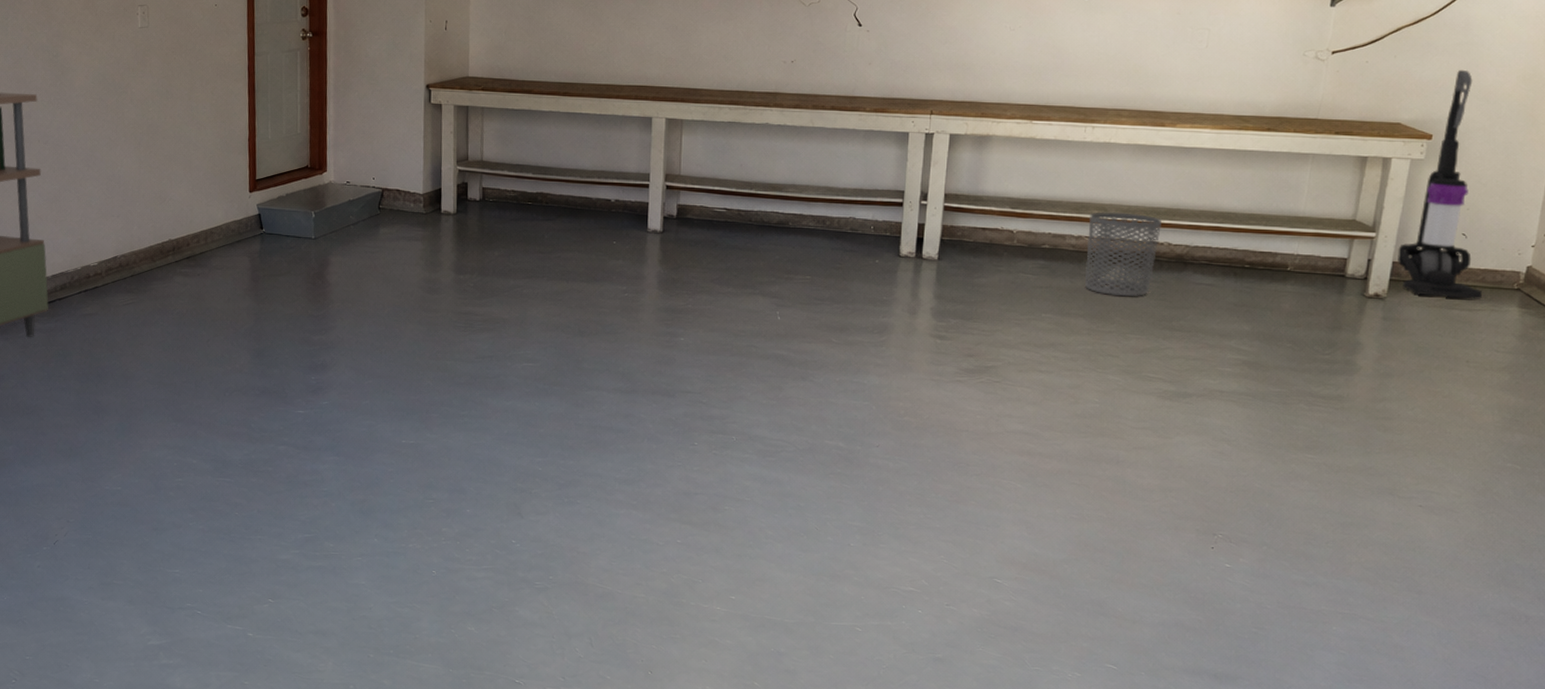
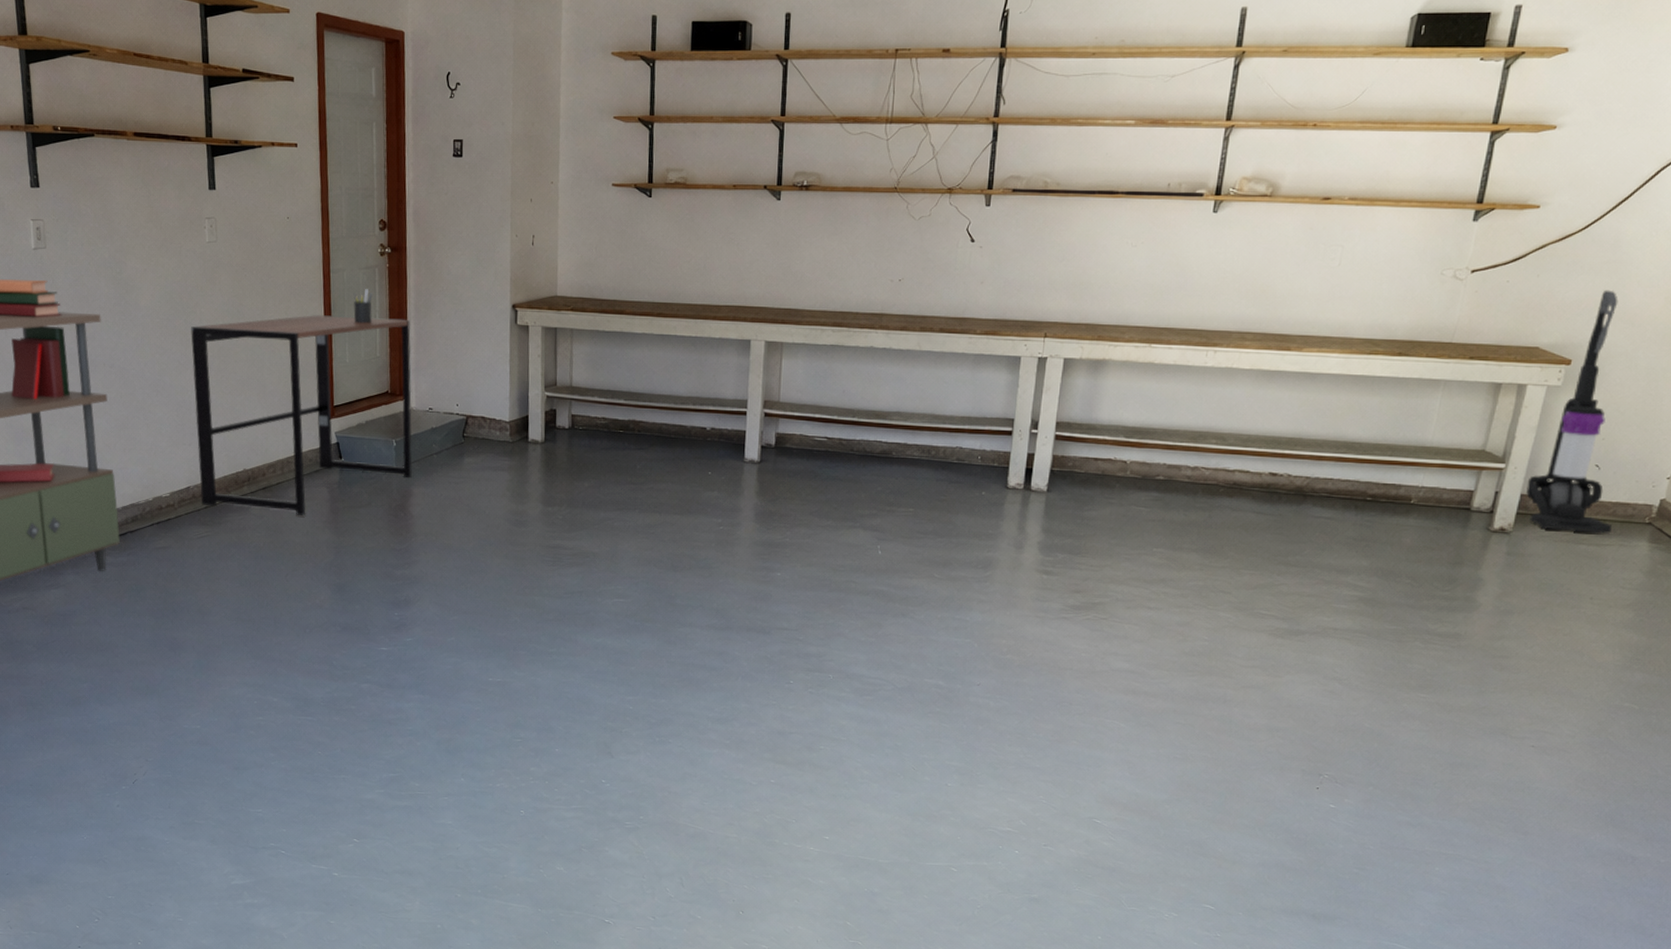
desk: none [122,94,331,283] -> present [191,314,413,516]
pen holder: none [276,70,295,103] -> present [353,289,373,324]
waste bin: present [1085,212,1161,297] -> none [1199,441,1282,531]

